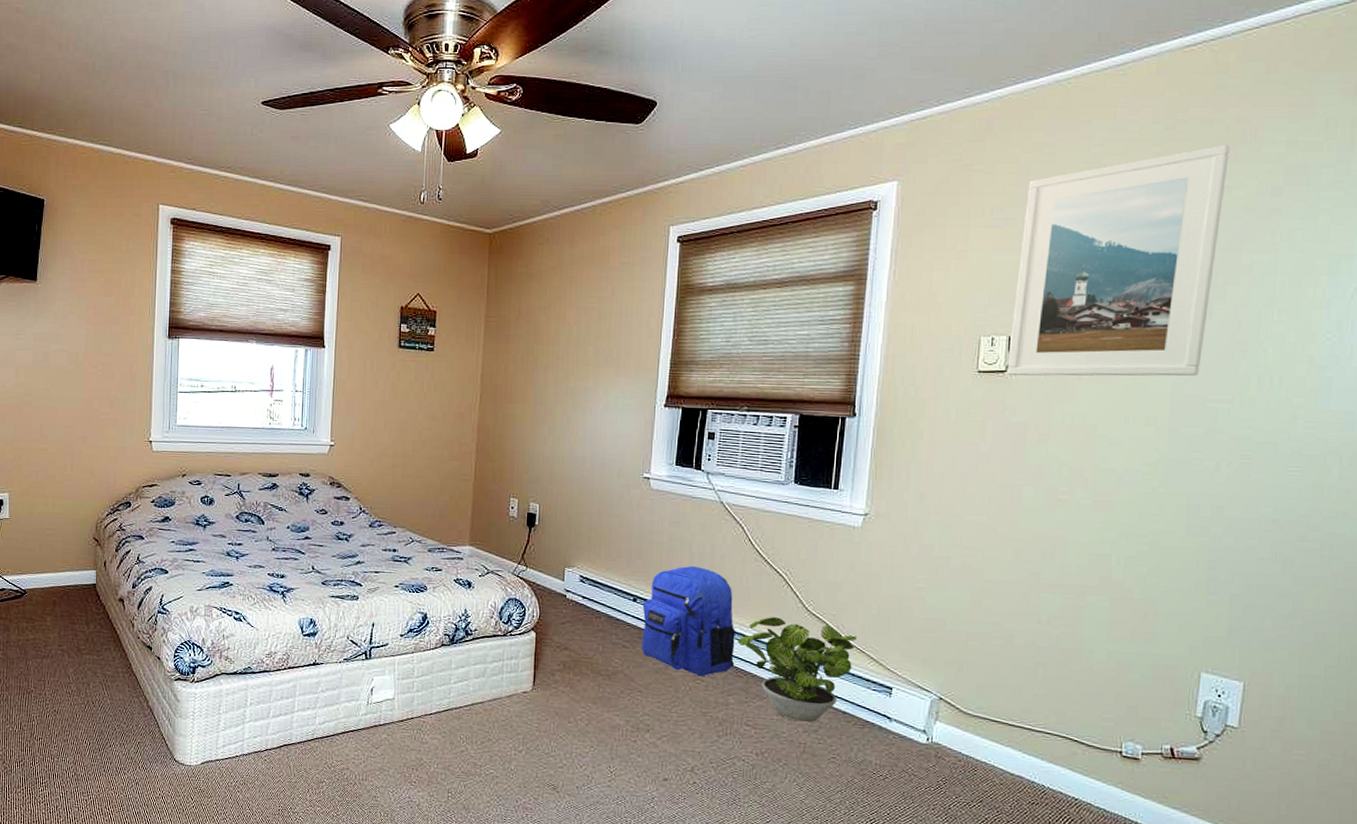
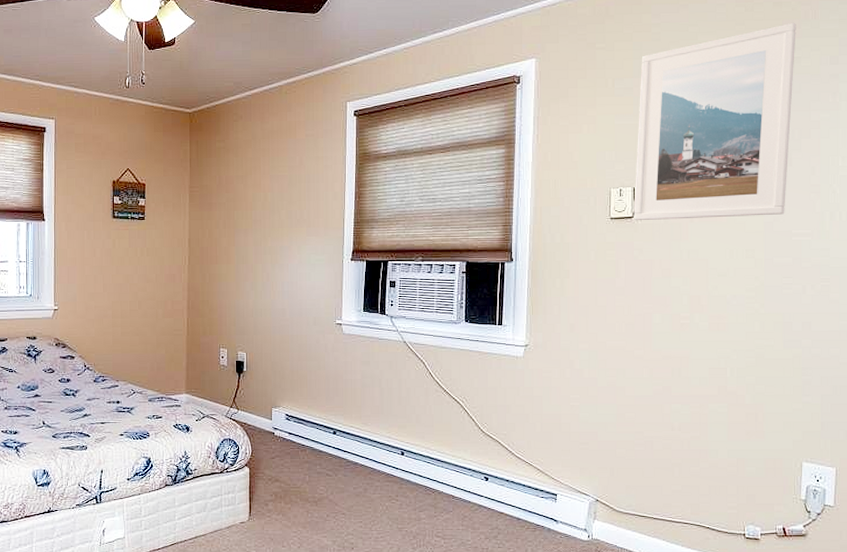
backpack: present [641,566,735,677] -> none [341,400,424,497]
potted plant: present [737,617,857,723] -> none [425,440,525,530]

